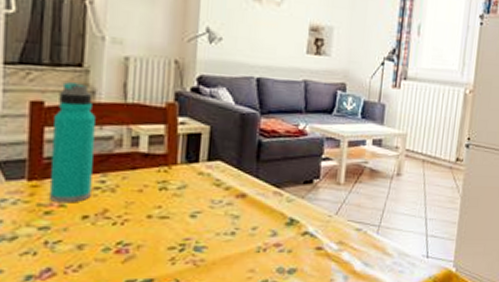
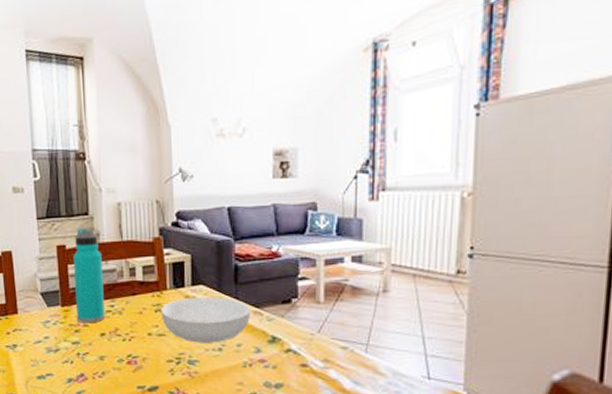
serving bowl: none [166,174,272,227] -> present [160,297,251,343]

